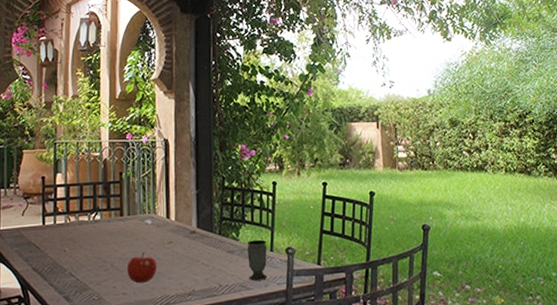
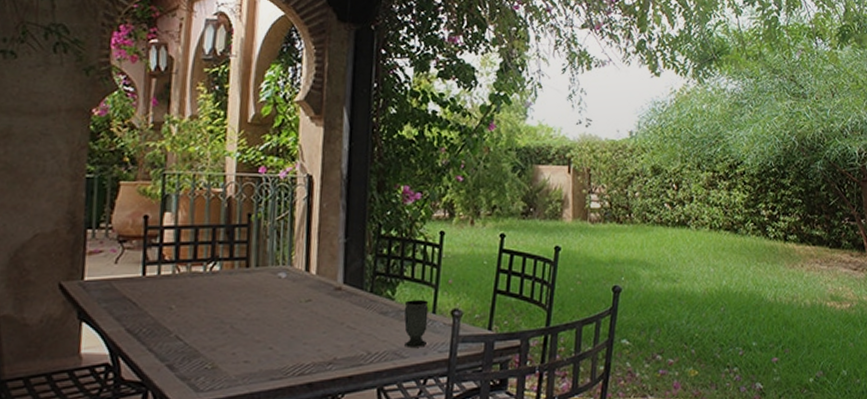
fruit: present [127,252,158,284] -> none [251,312,291,350]

